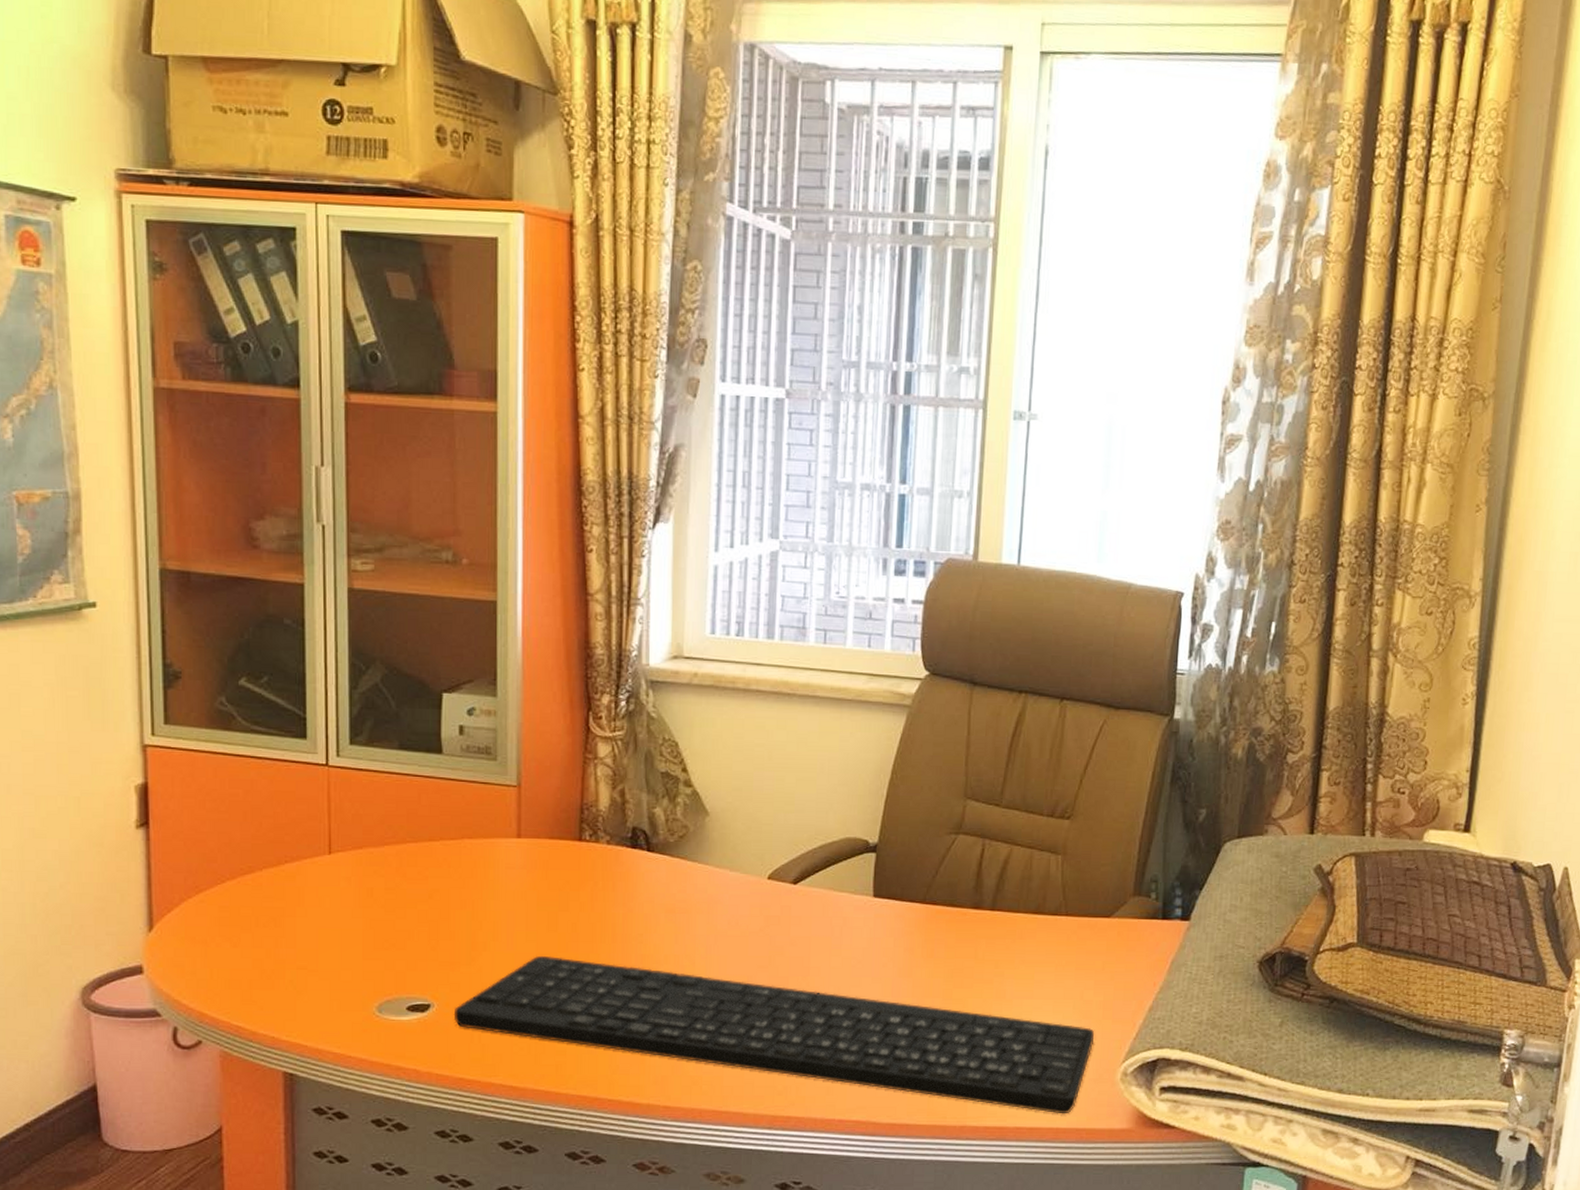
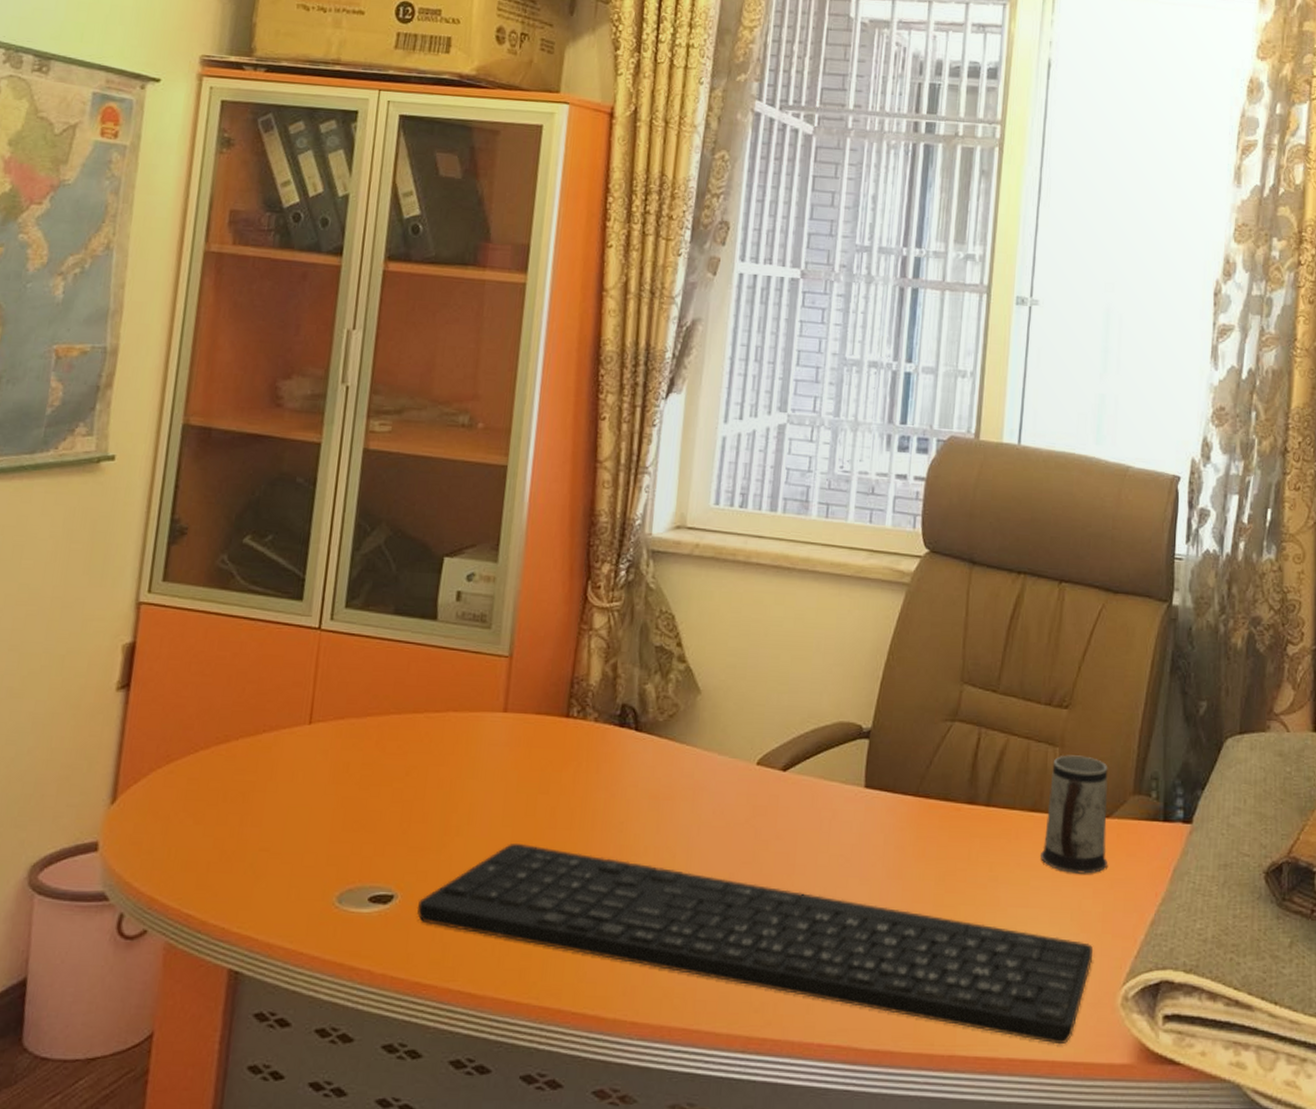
mug: none [1044,862,1109,968] -> present [1041,755,1108,874]

